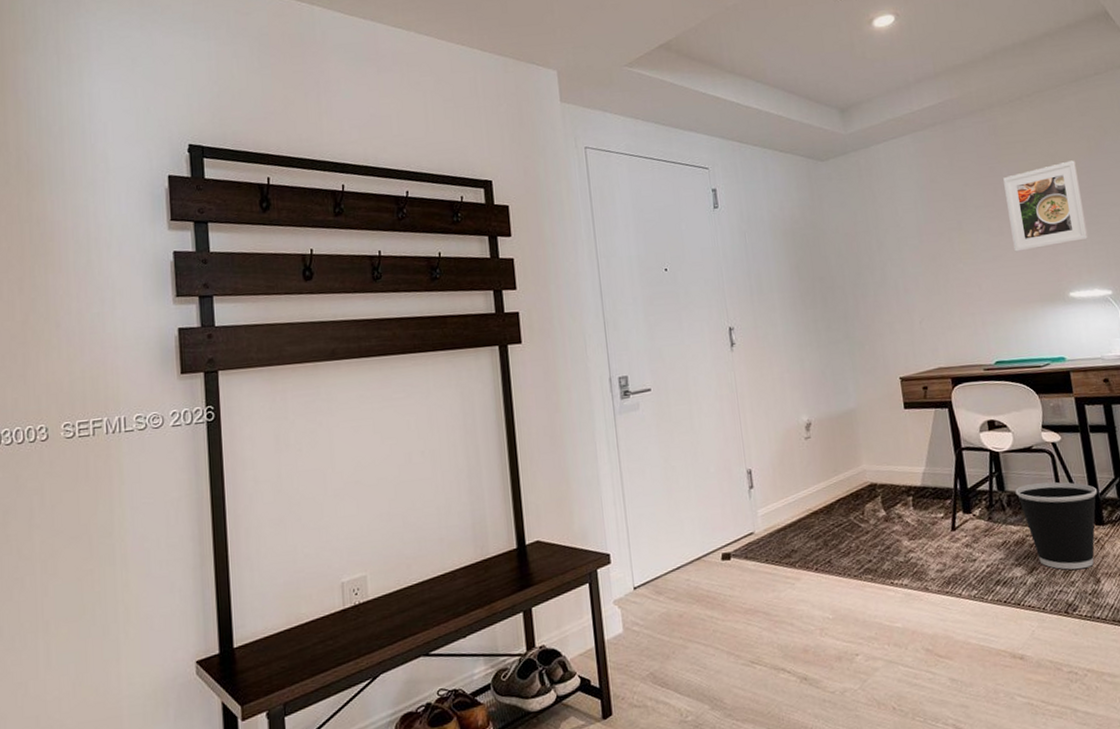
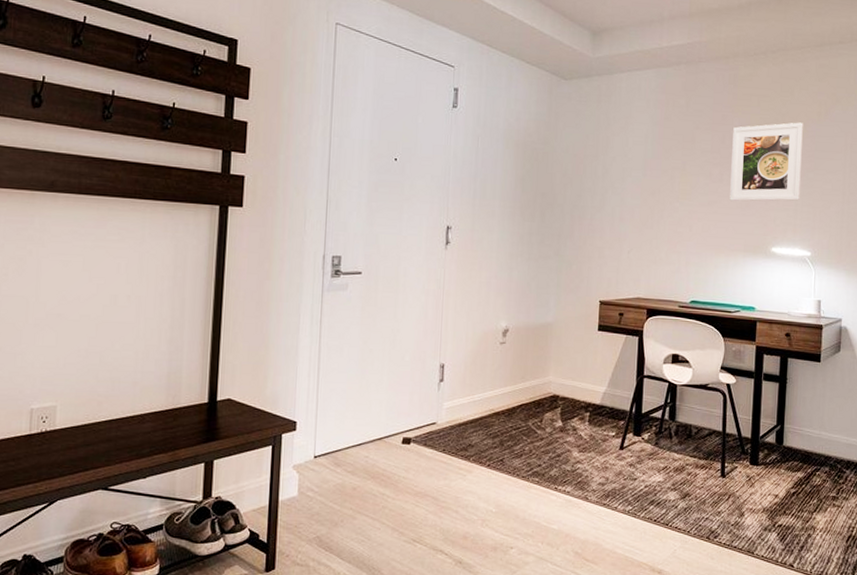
wastebasket: present [1015,482,1097,570] -> none [684,418,758,502]

